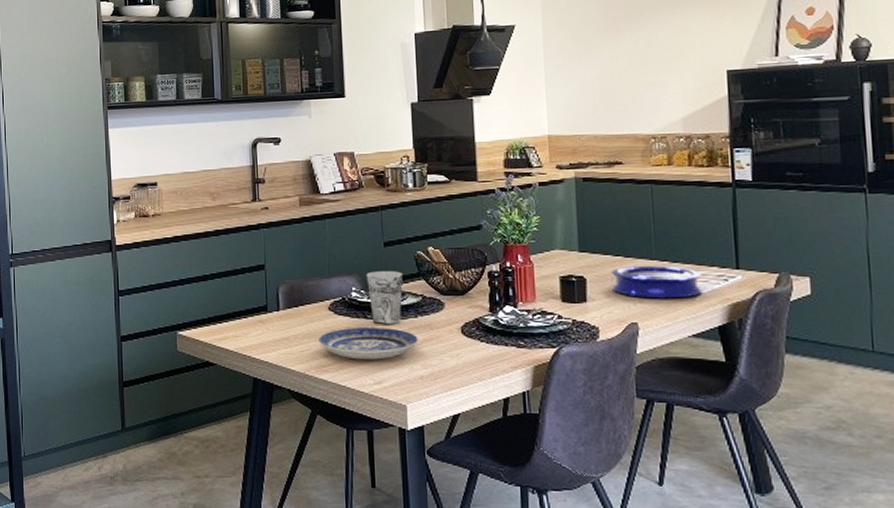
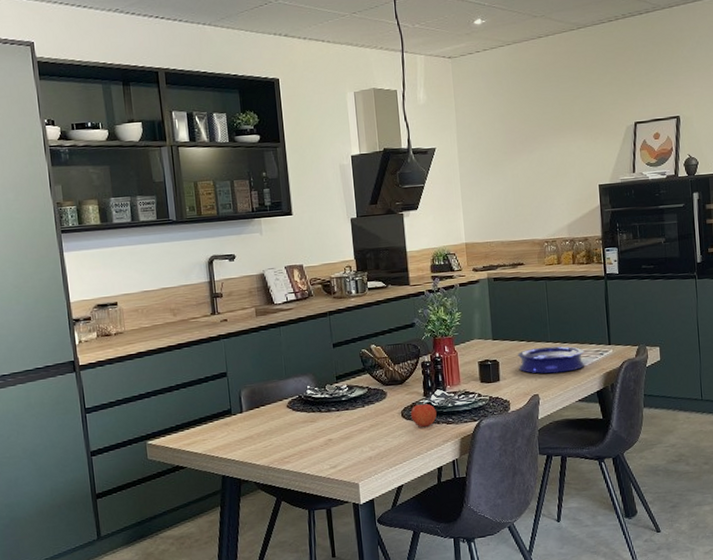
plate: present [319,326,418,360] -> none [280,418,366,449]
cup: present [366,271,403,325] -> none [318,368,351,417]
apple: none [473,317,505,348] -> present [411,401,437,427]

